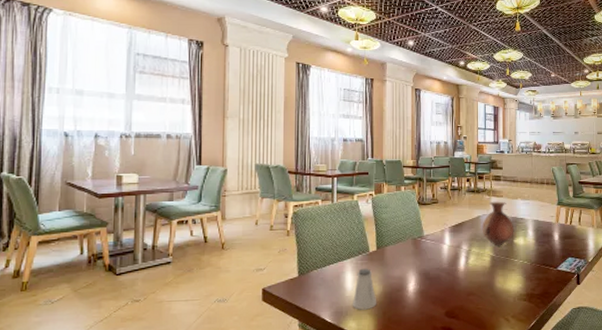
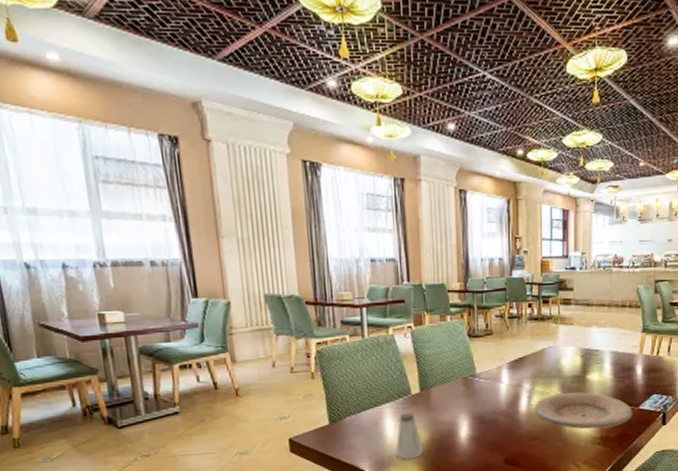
plate: none [471,254,552,287] -> present [534,392,633,429]
vase: present [482,201,514,246] -> none [547,330,587,384]

